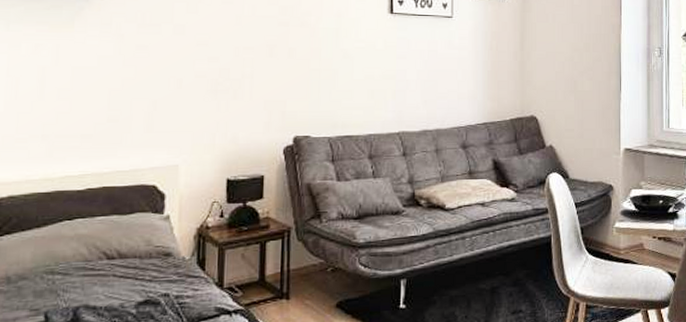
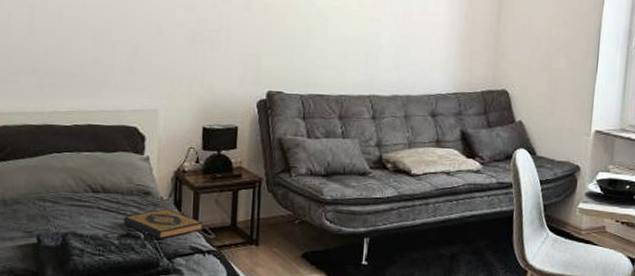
hardback book: none [141,270,229,303] -> present [123,209,203,239]

